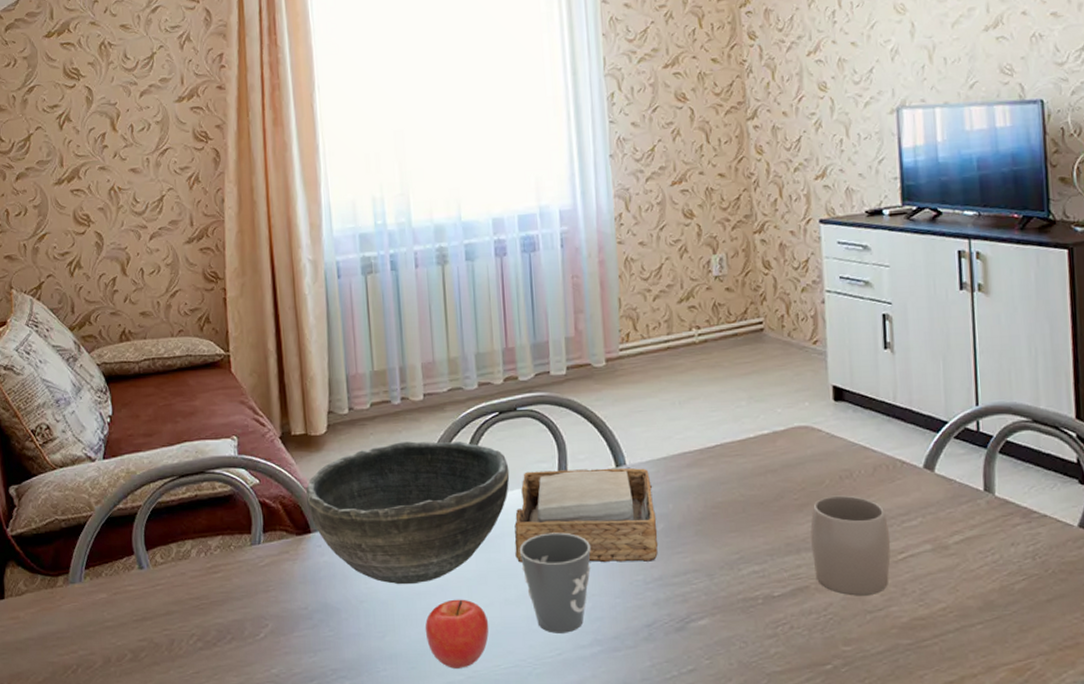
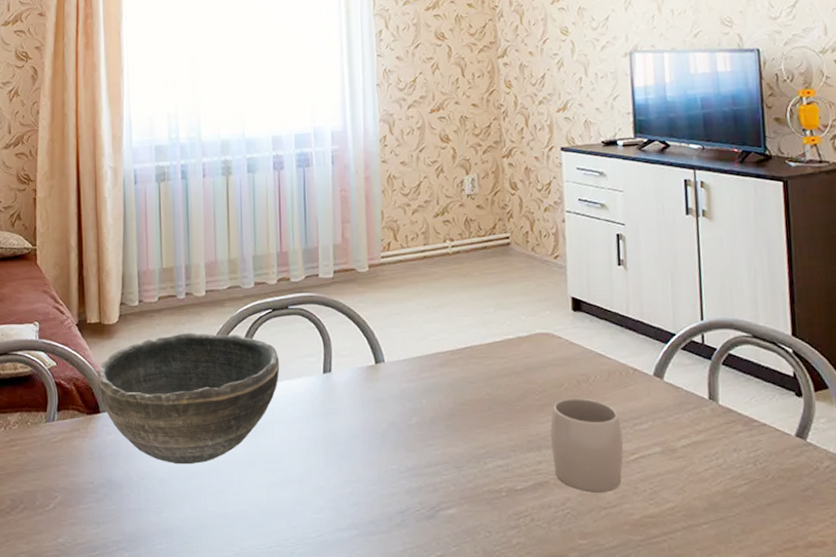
fruit: present [425,599,489,669] -> none [198,480,257,545]
napkin holder: present [514,468,659,563] -> none [282,364,412,452]
mug: present [519,532,591,633] -> none [286,422,352,516]

